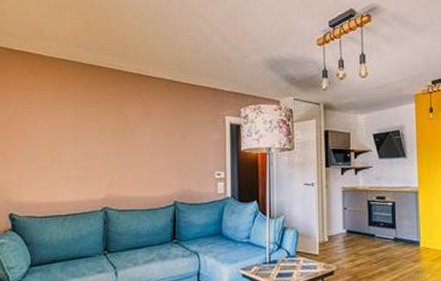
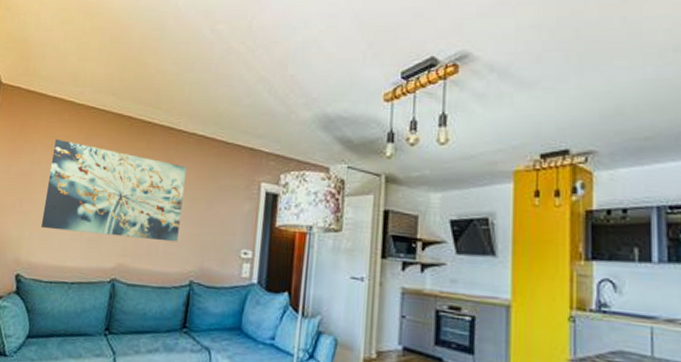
wall art: none [27,89,159,172] -> present [40,139,187,242]

